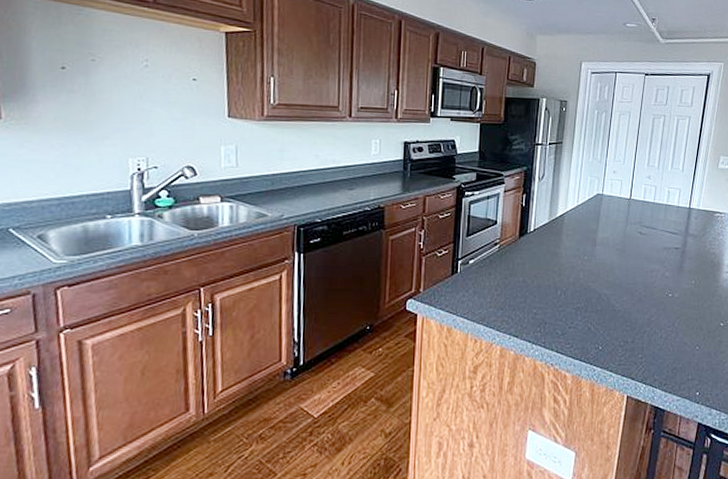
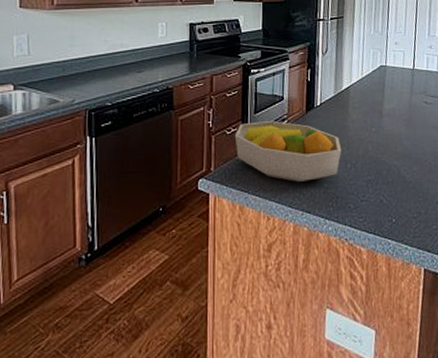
fruit bowl: none [445,245,553,306] -> present [234,121,342,182]

